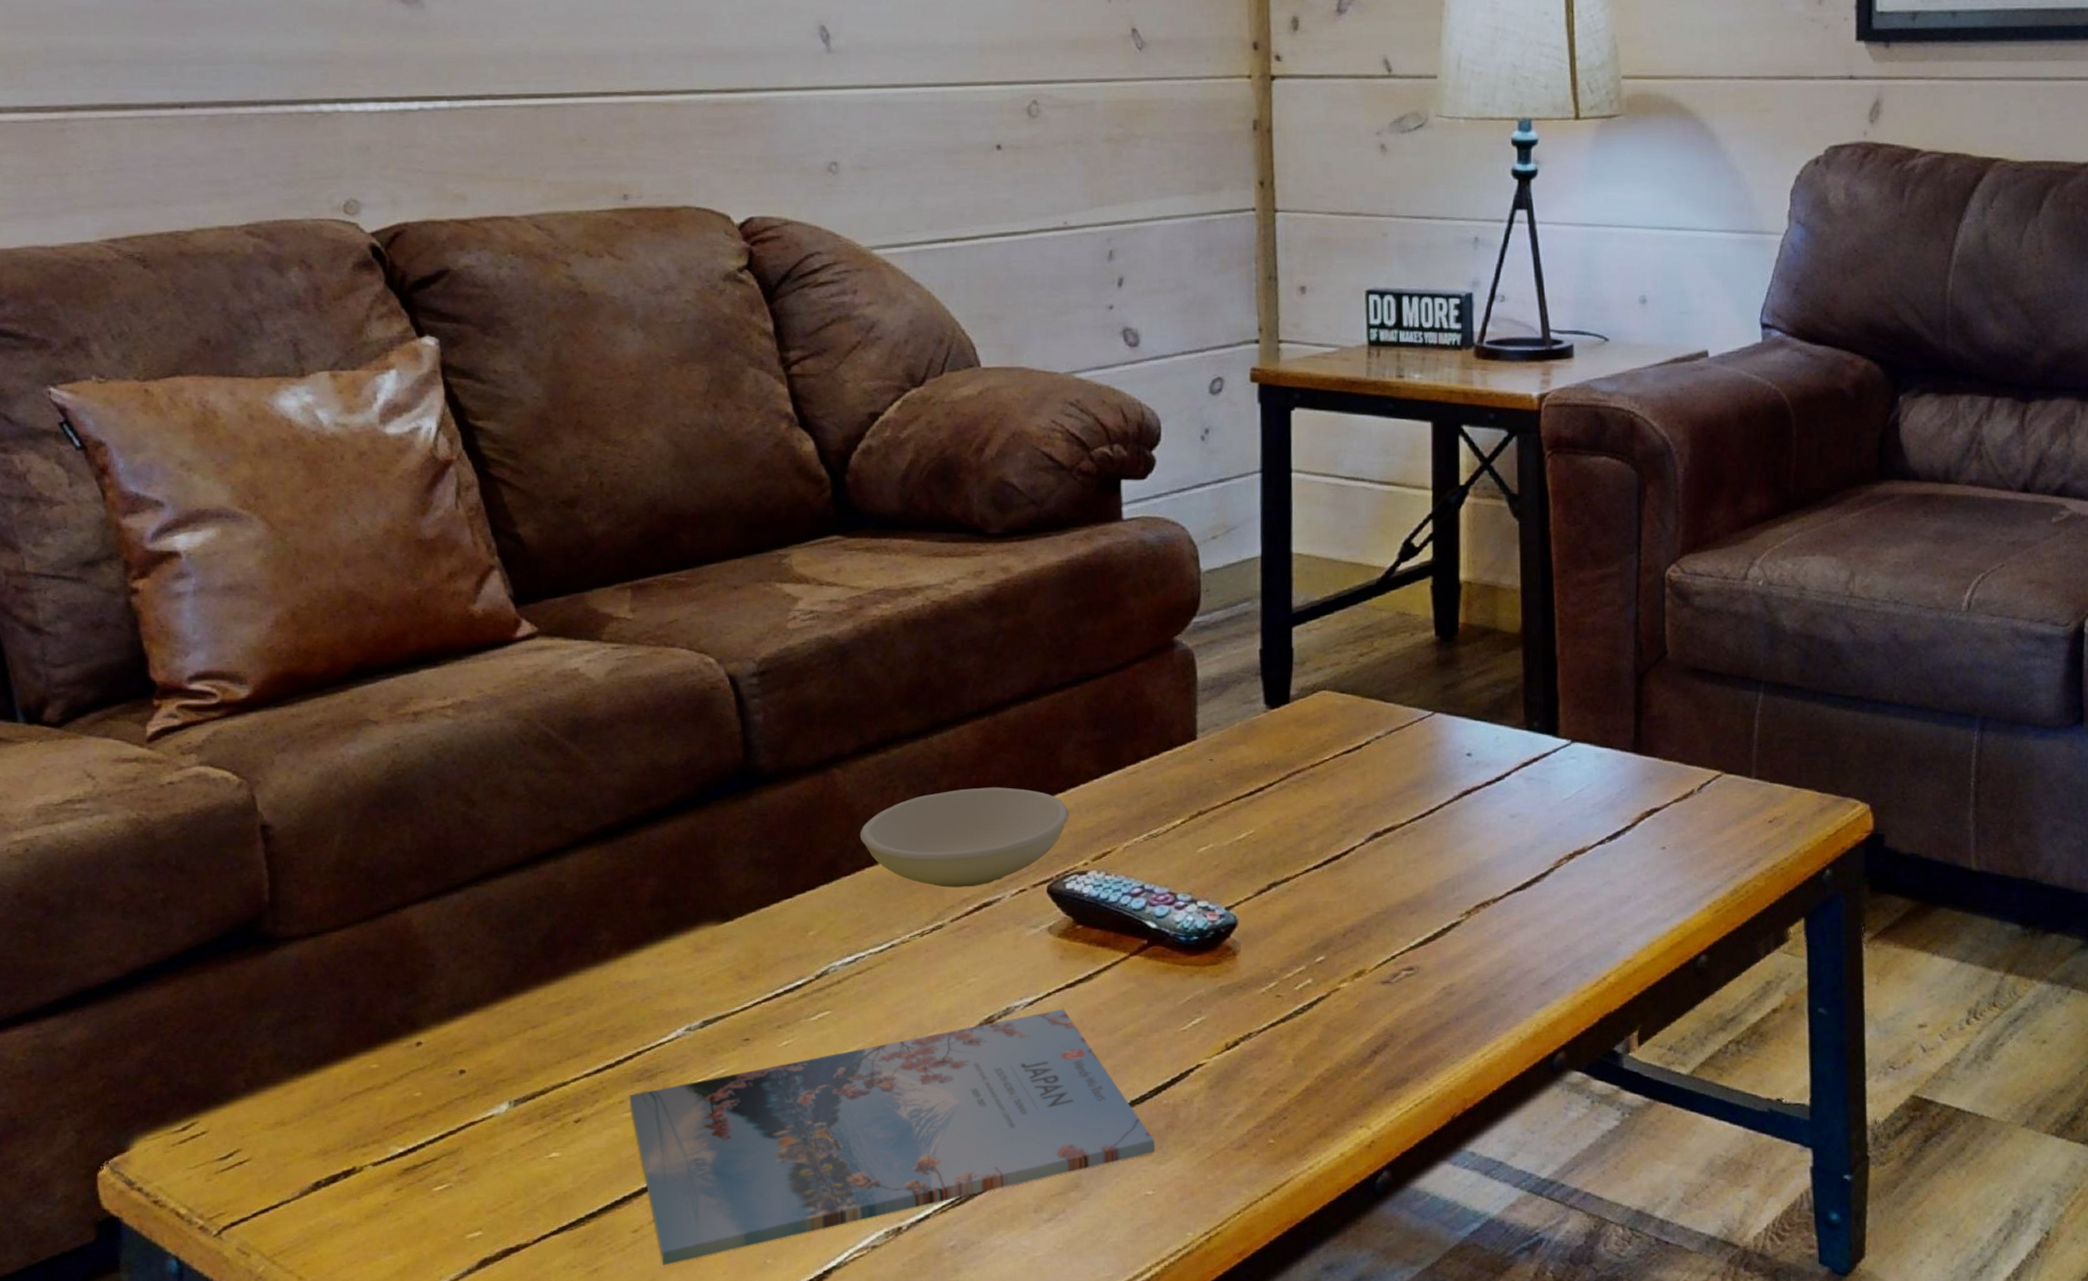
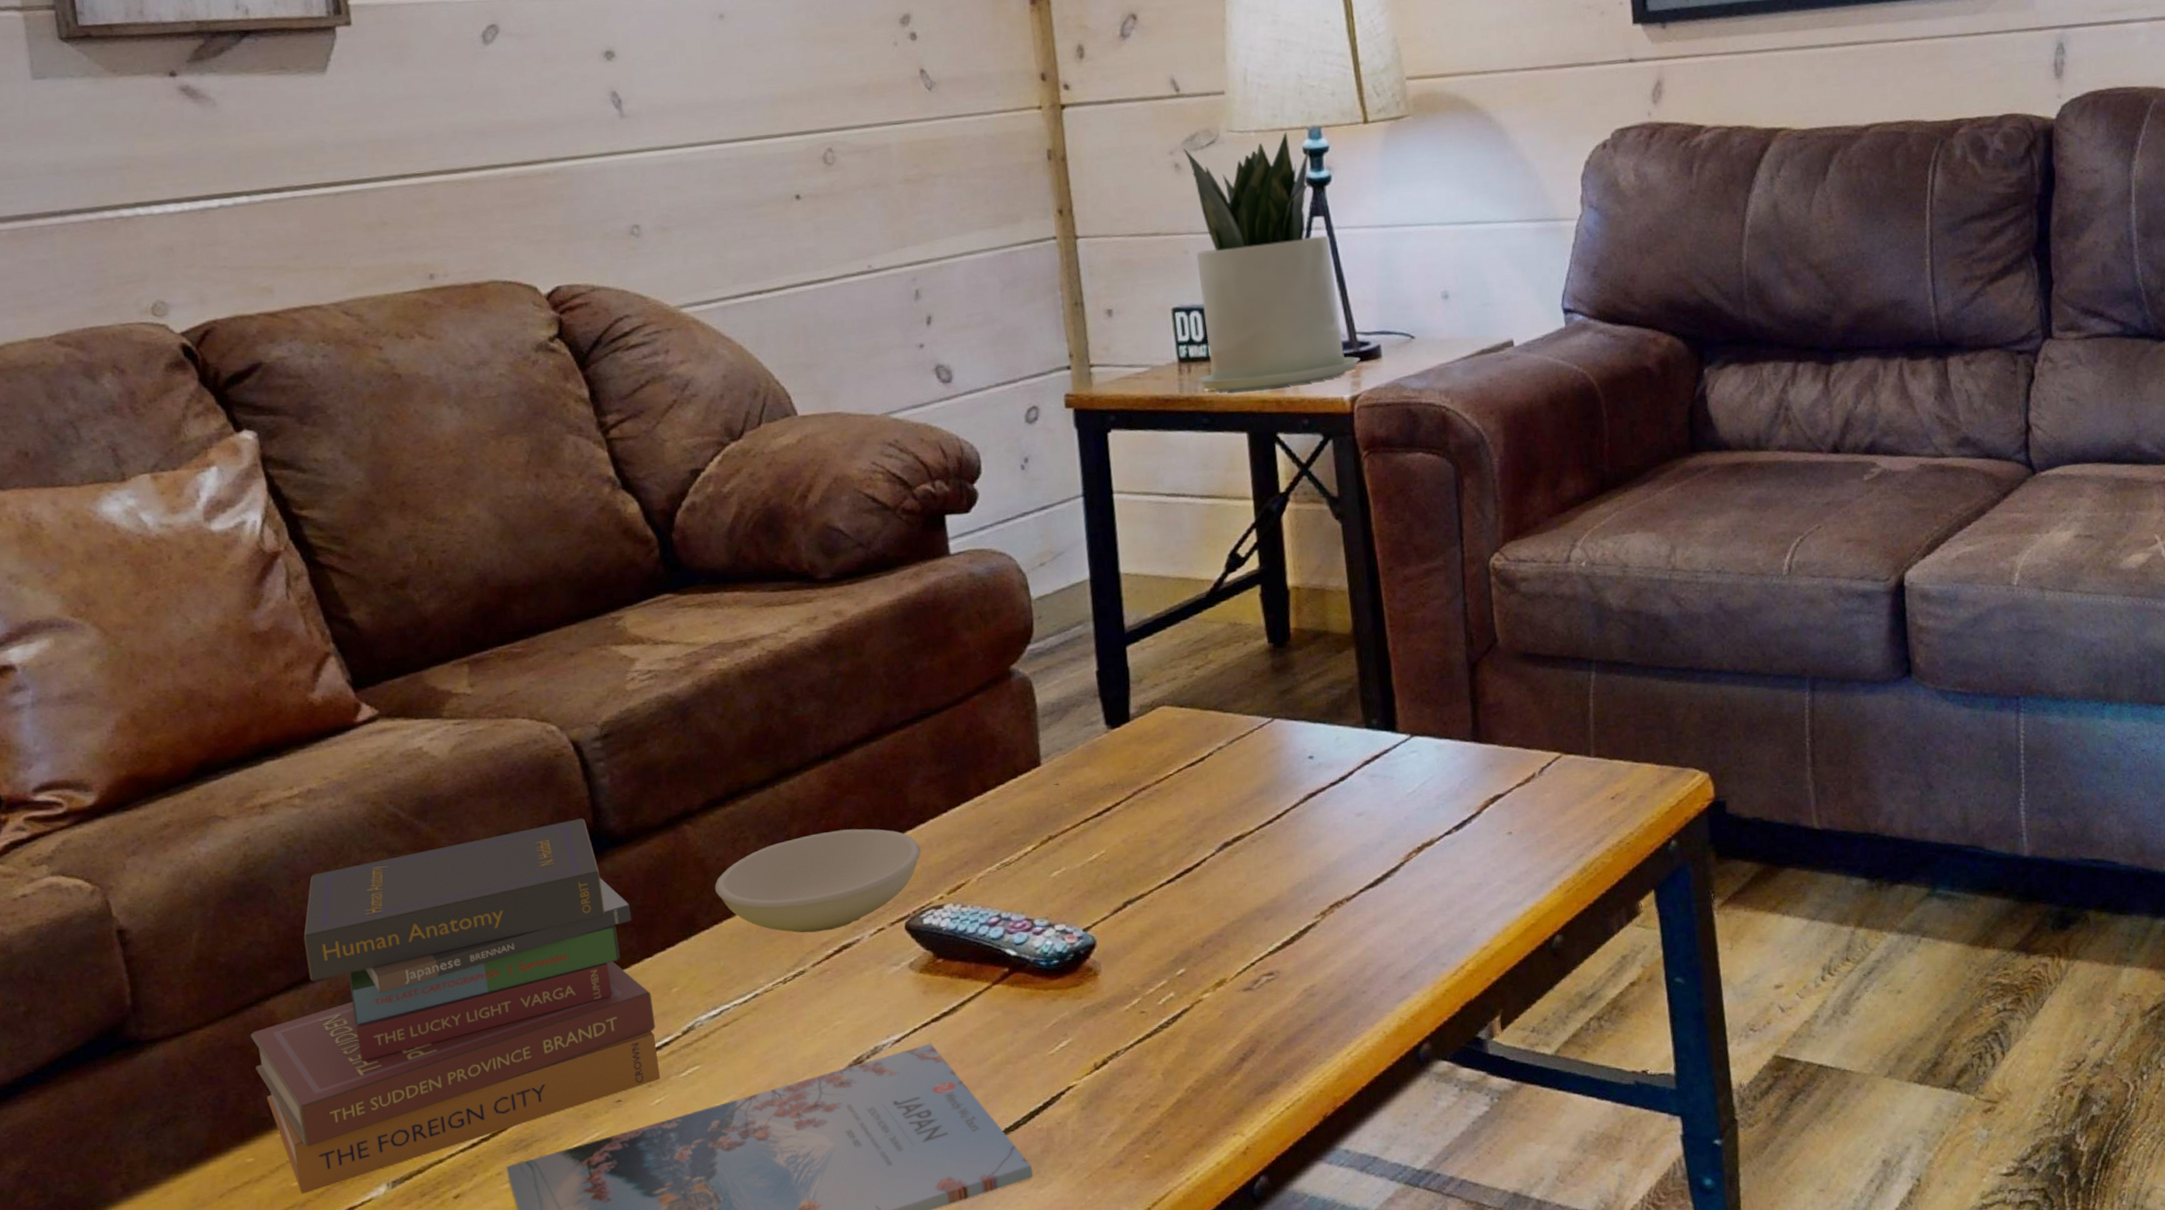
books: none [385,753,790,1105] -> present [250,818,660,1194]
planter: none [1386,122,1552,380] -> present [1183,132,1360,392]

